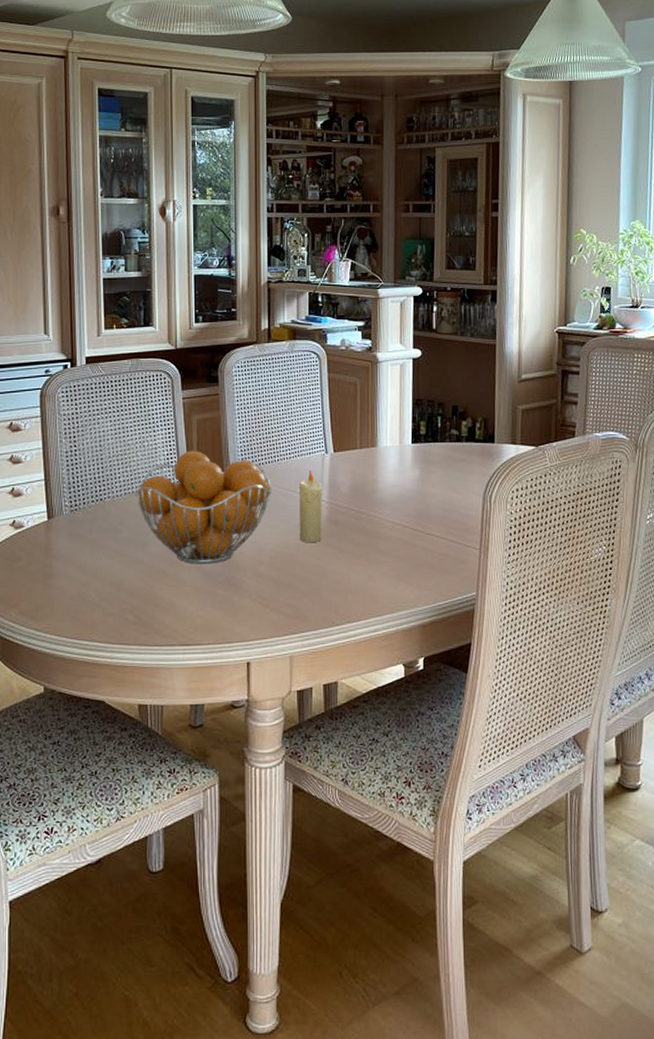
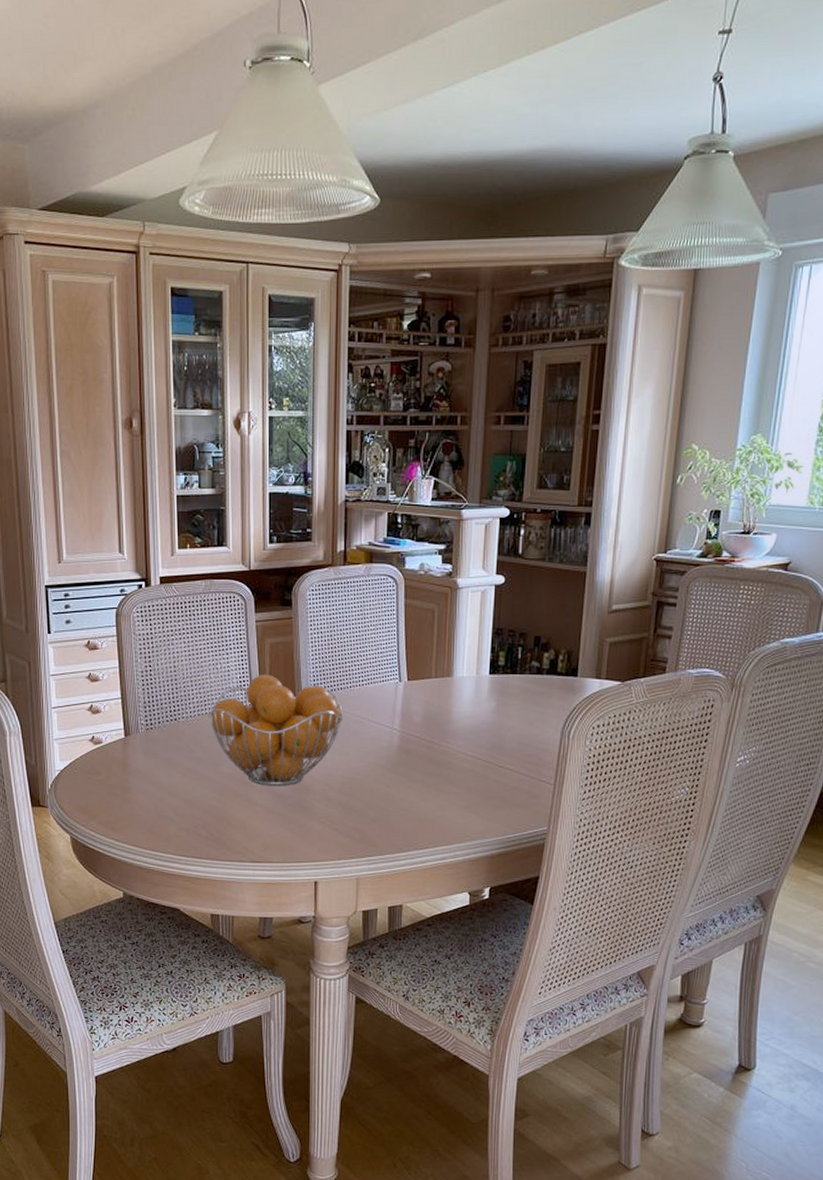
candle: present [298,469,323,542] -> none [370,697,395,770]

